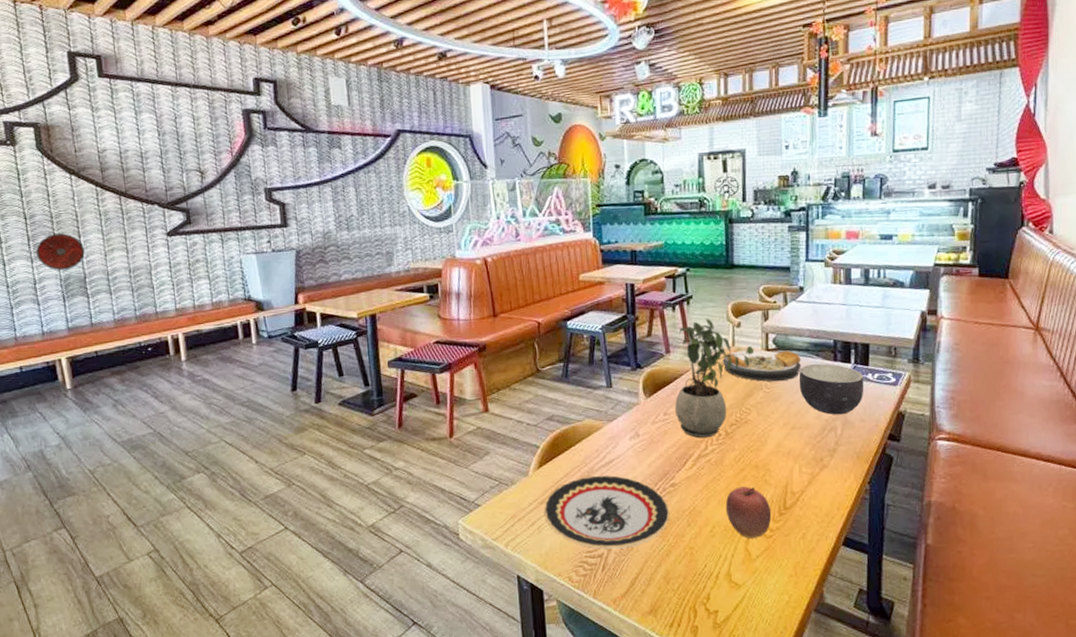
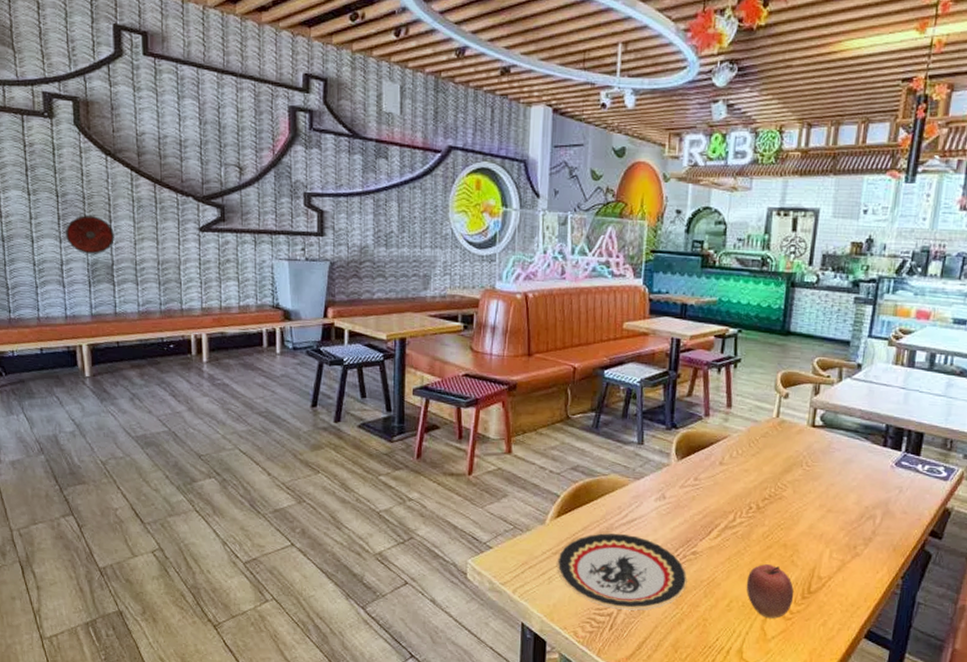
potted plant: present [675,318,755,438] -> none [707,384,800,510]
plate: present [722,350,802,382] -> none [763,423,849,460]
bowl: present [799,363,864,415] -> none [842,446,913,504]

